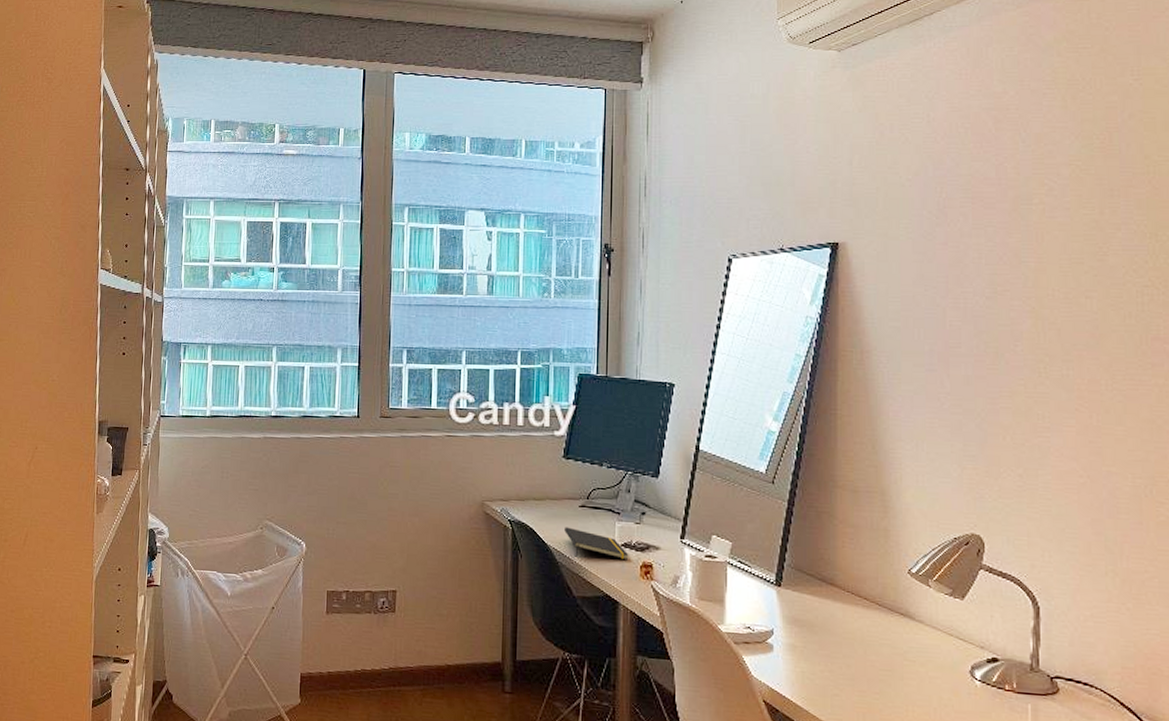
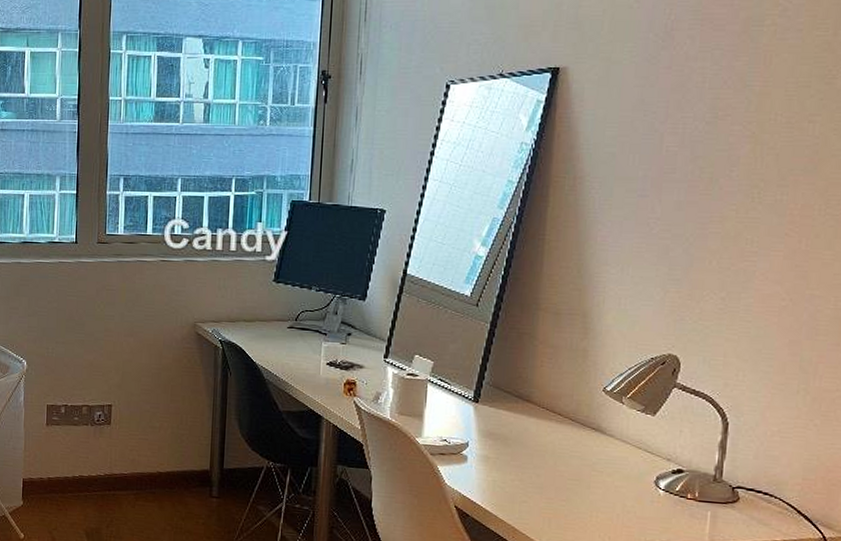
notepad: present [565,527,629,561] -> none [273,346,334,378]

